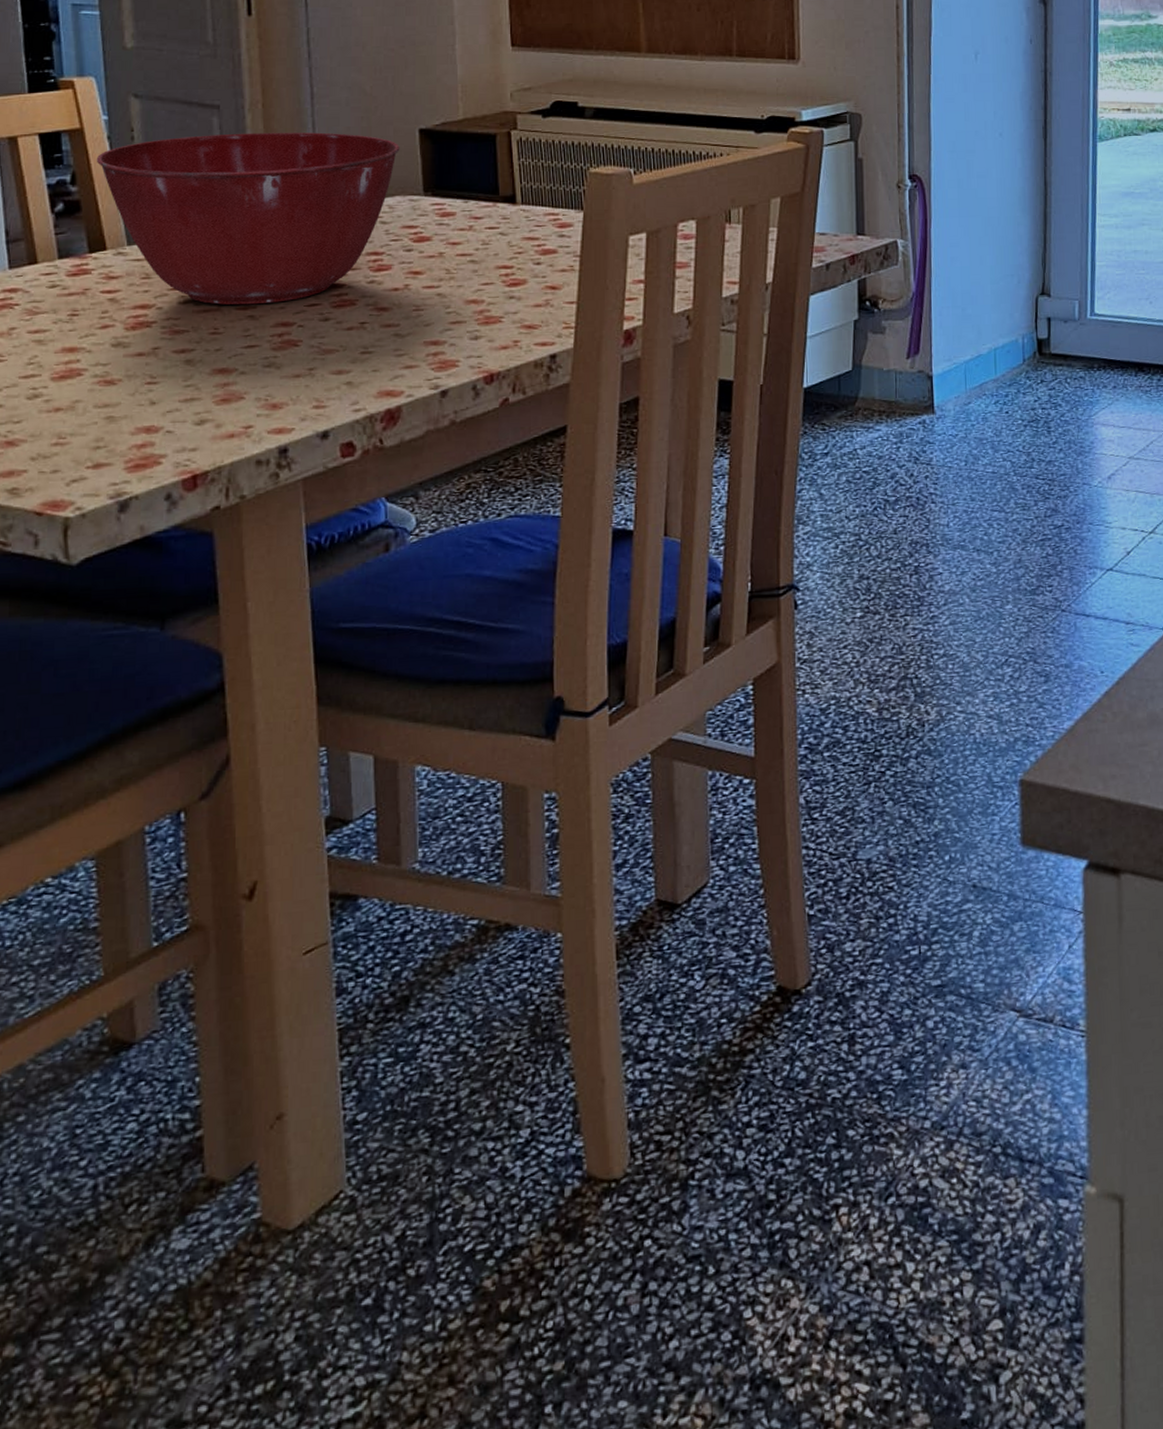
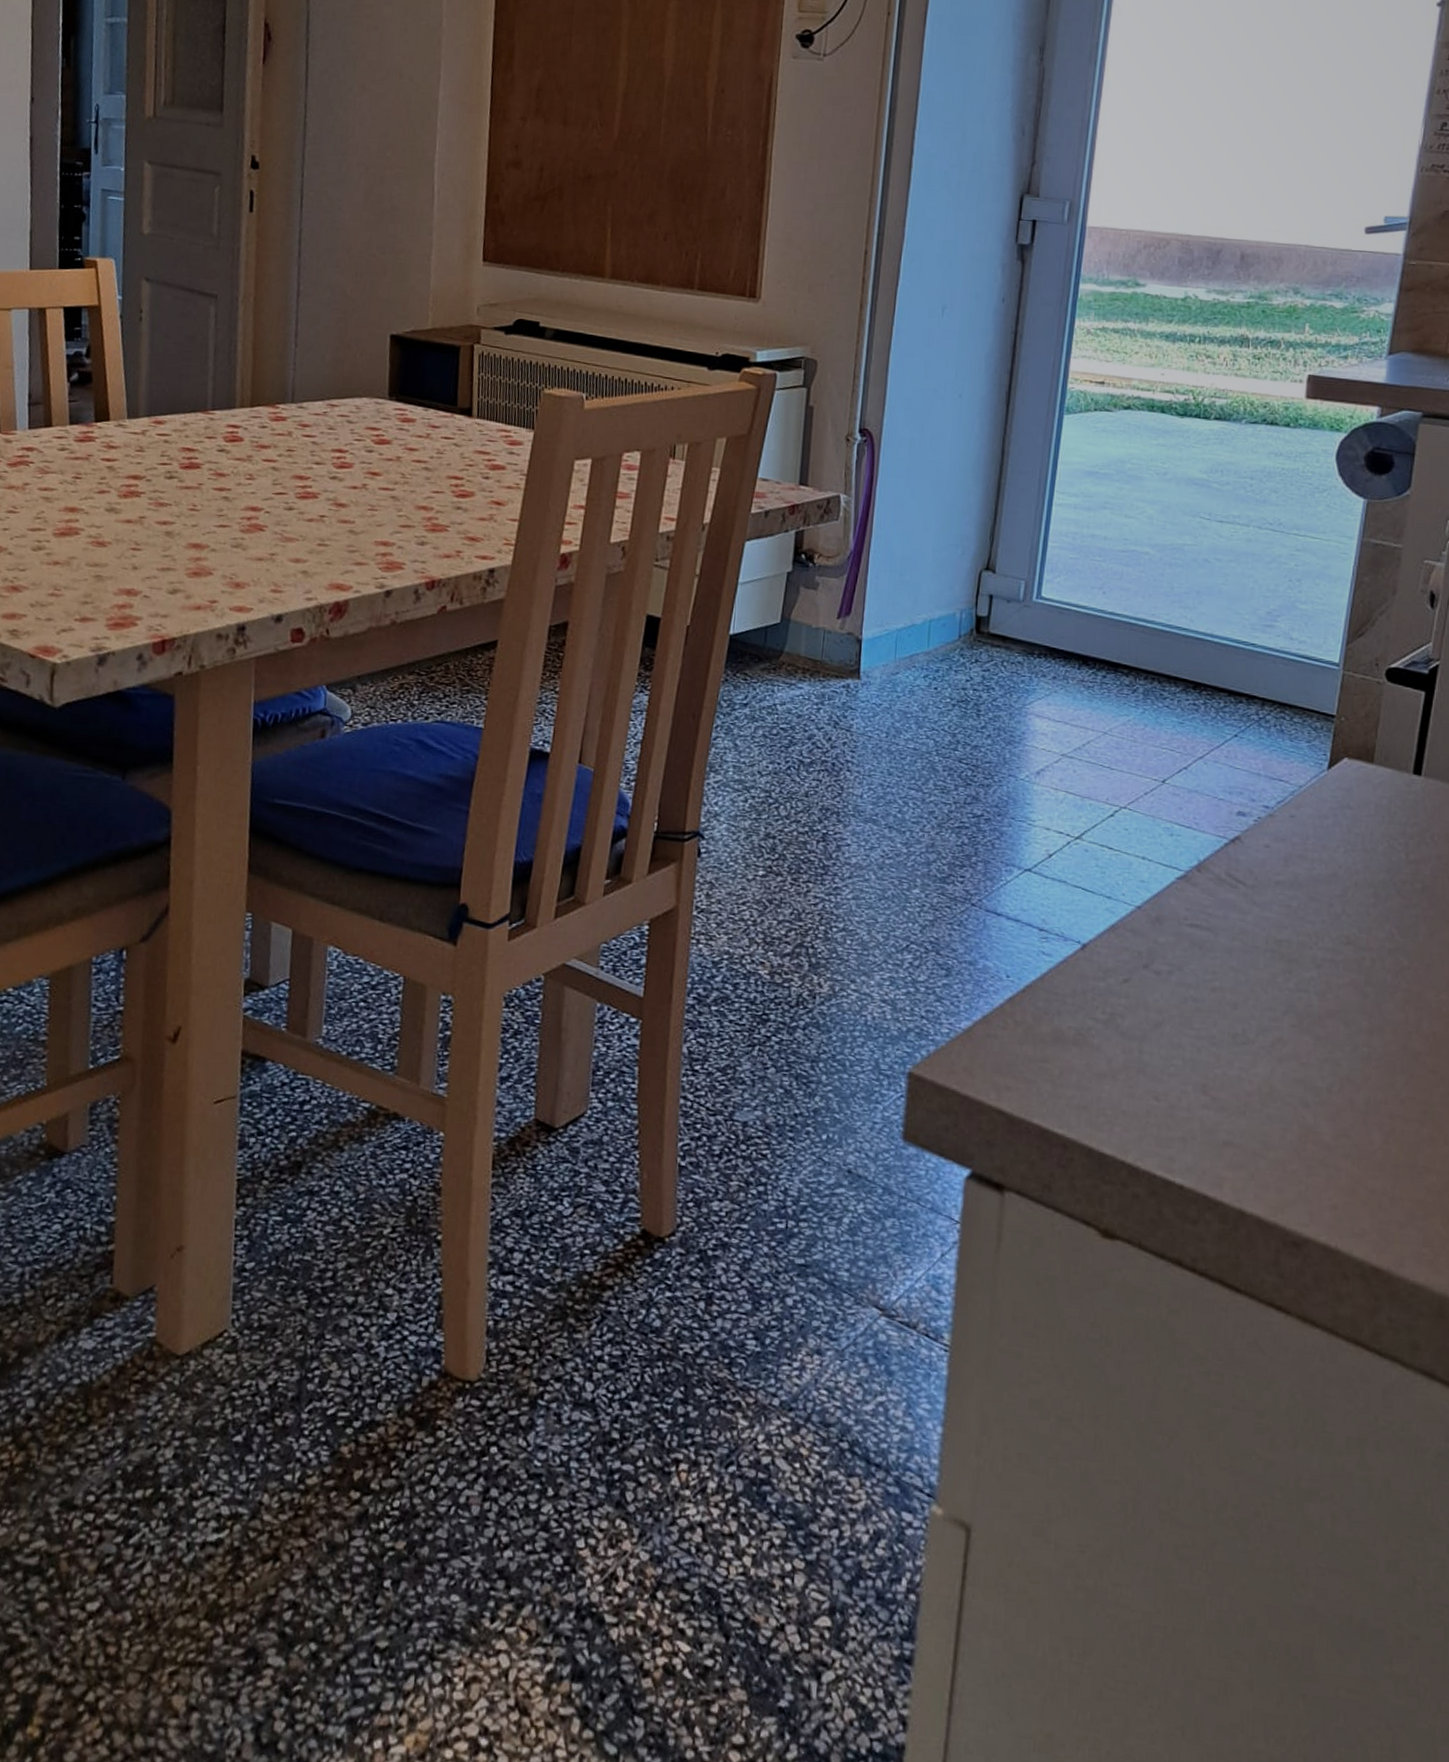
mixing bowl: present [96,132,400,305] -> none [108,322,372,488]

